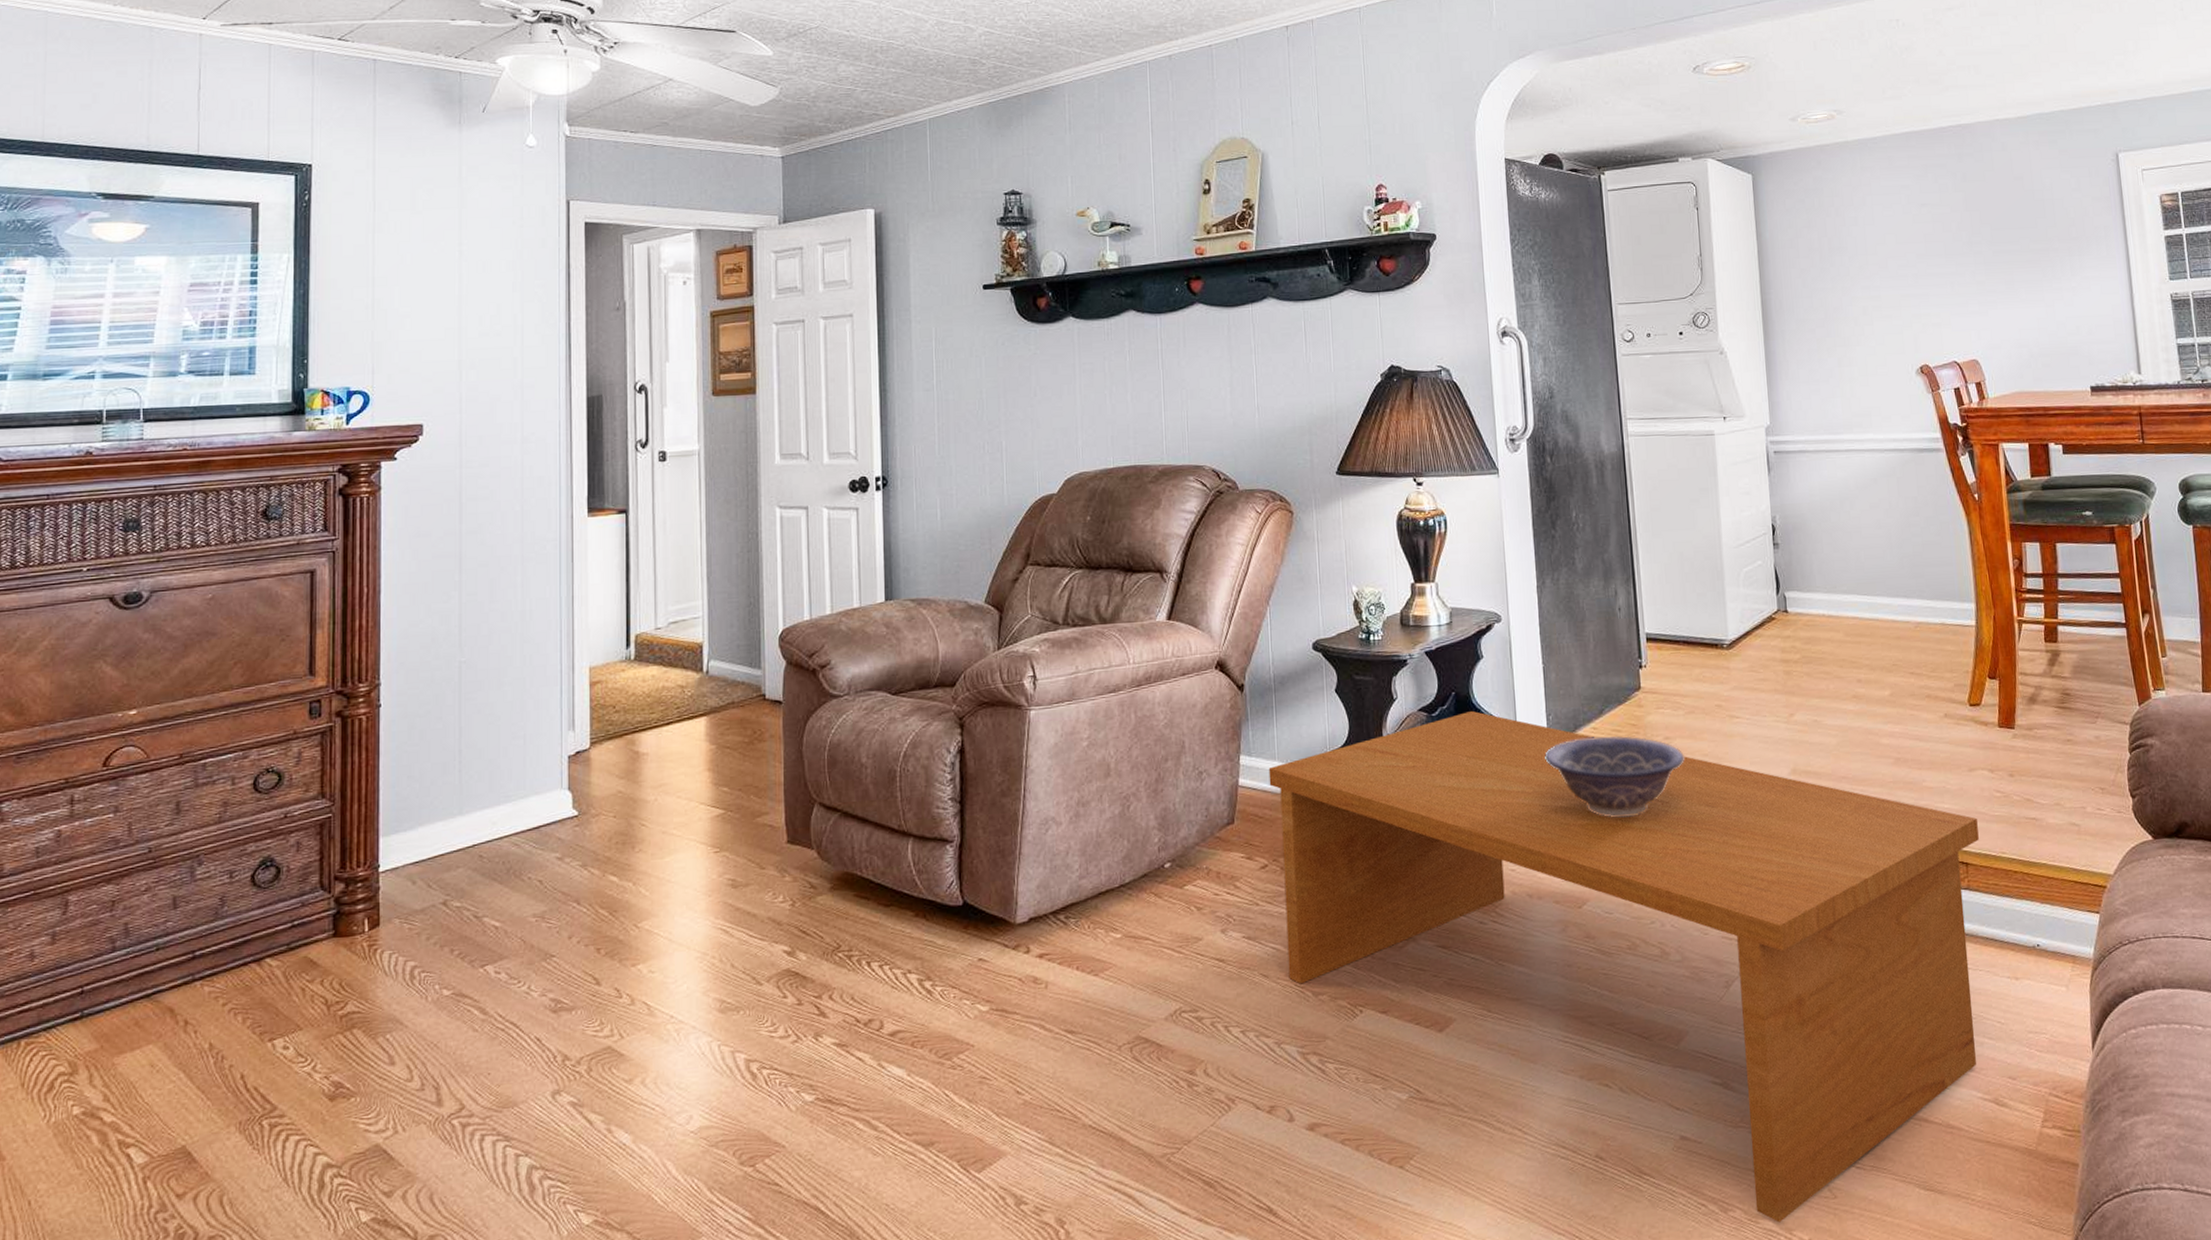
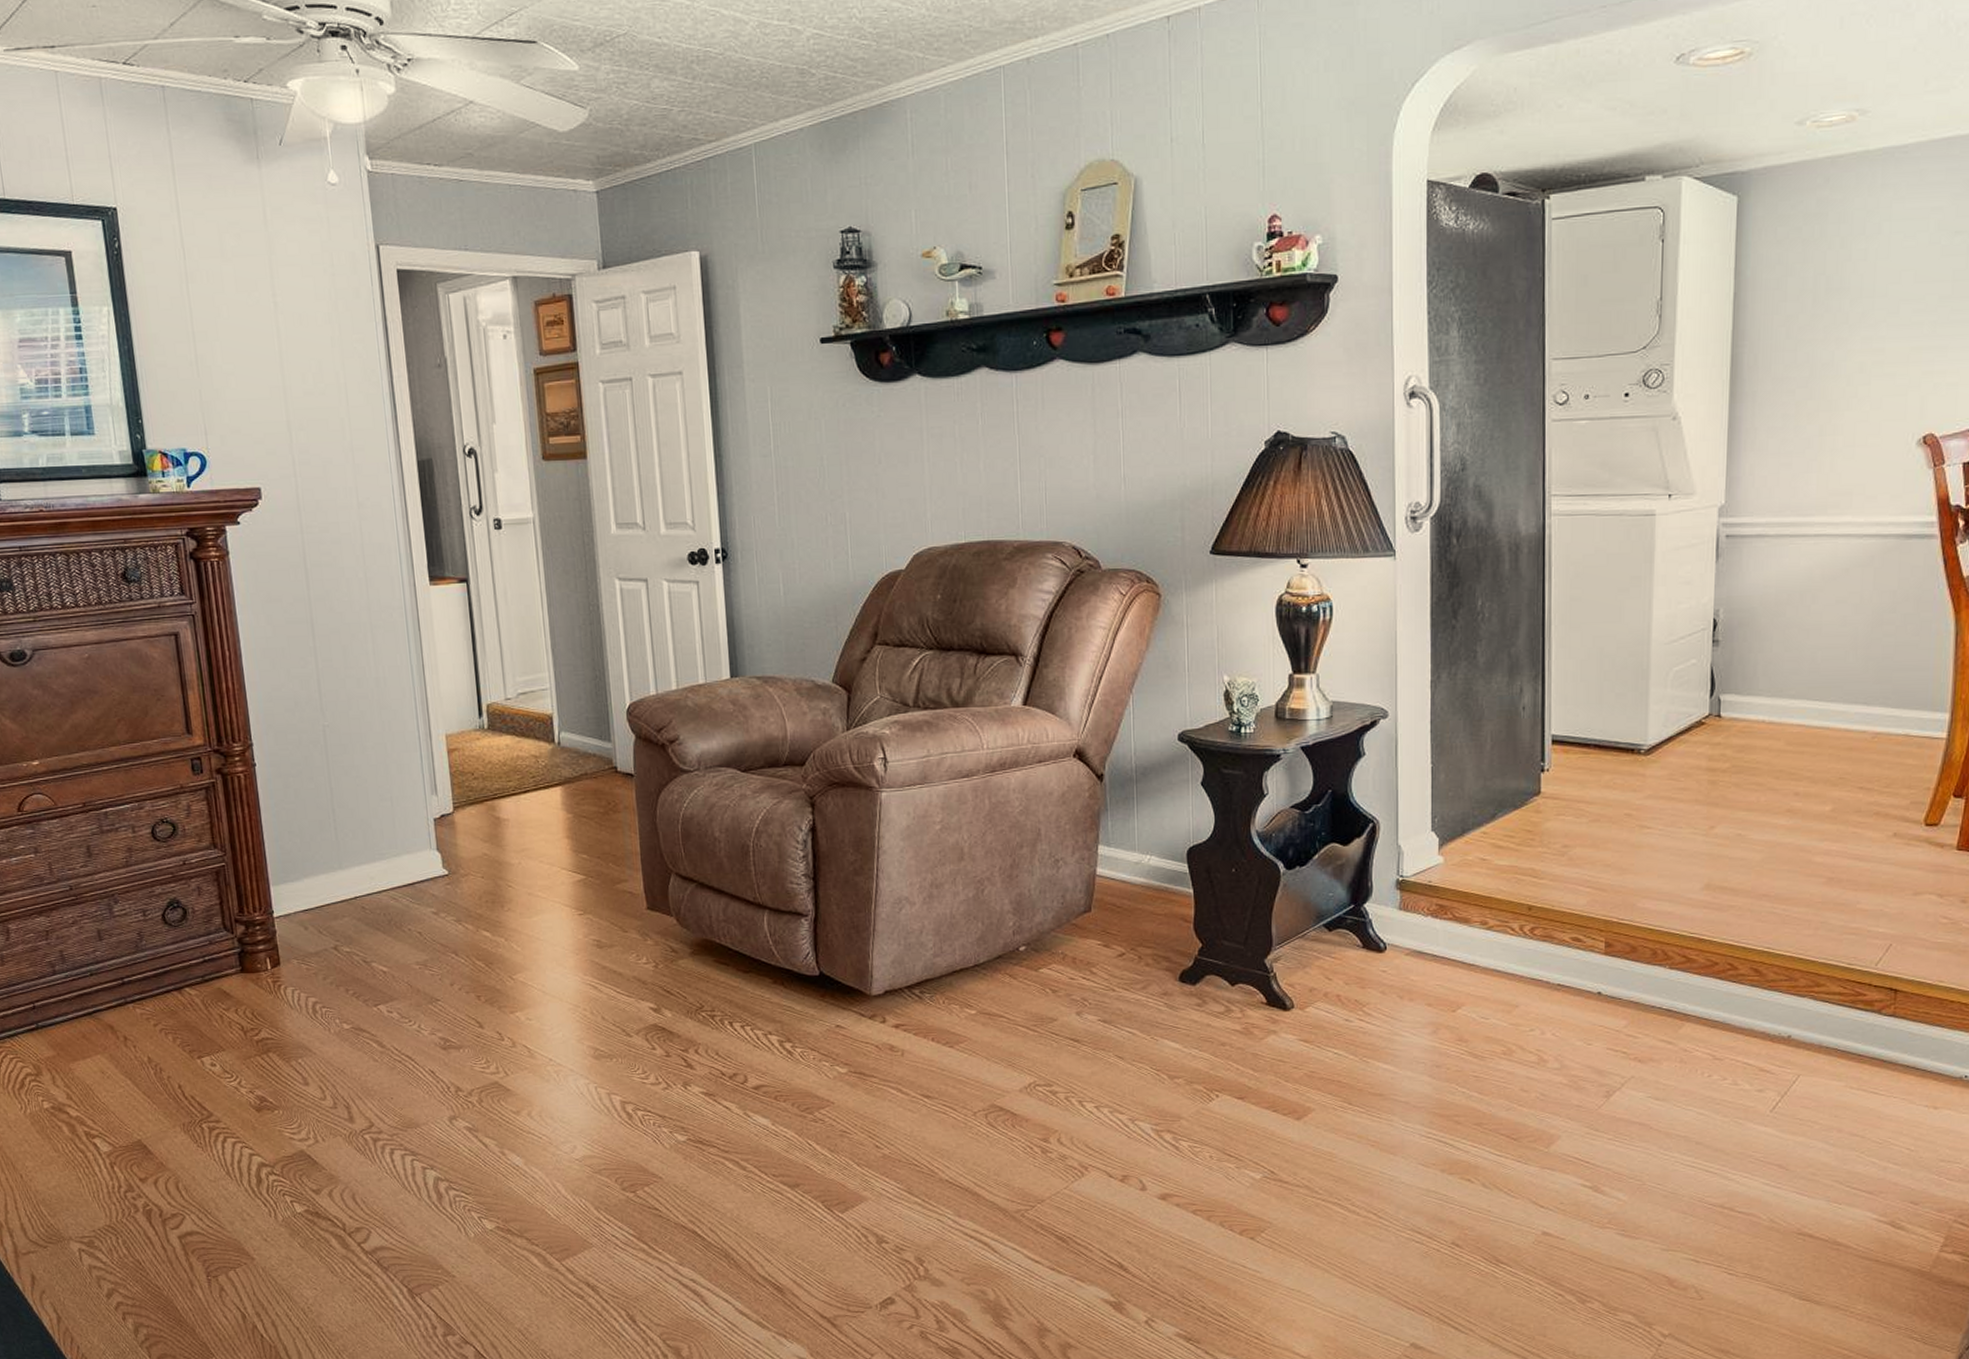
coffee table: present [1268,711,1979,1223] -> none [1128,810,1915,1317]
decorative bowl: present [1545,735,1684,818] -> none [1427,841,1583,925]

